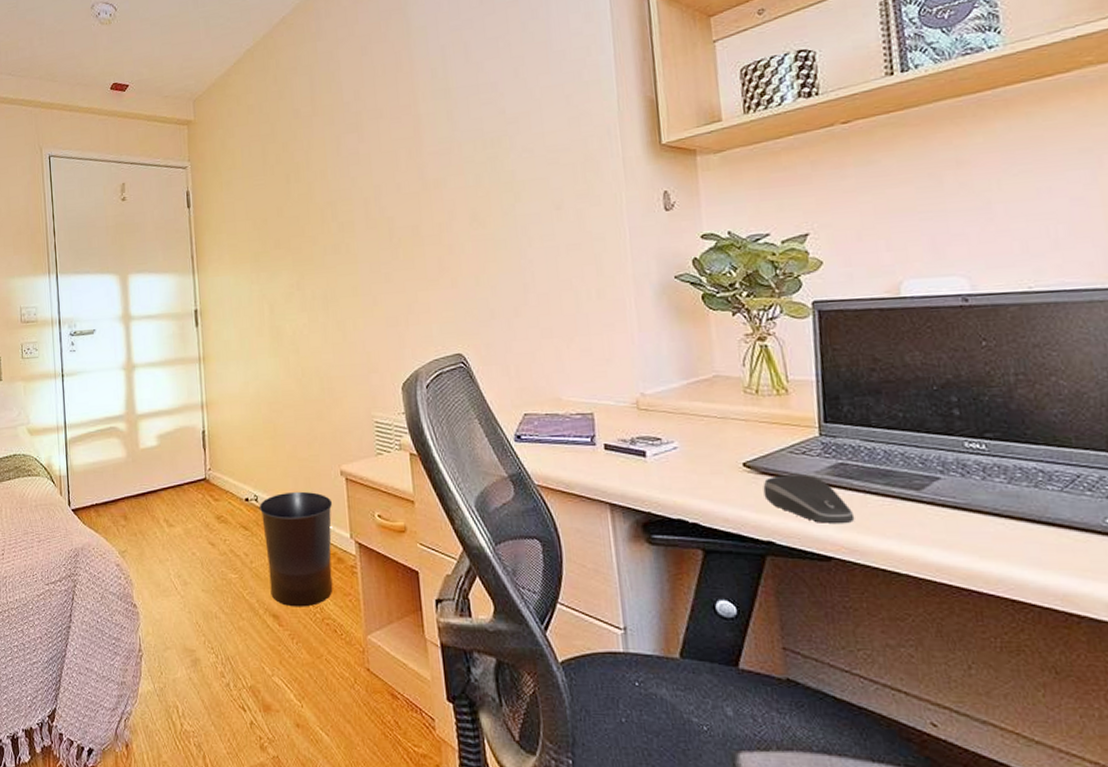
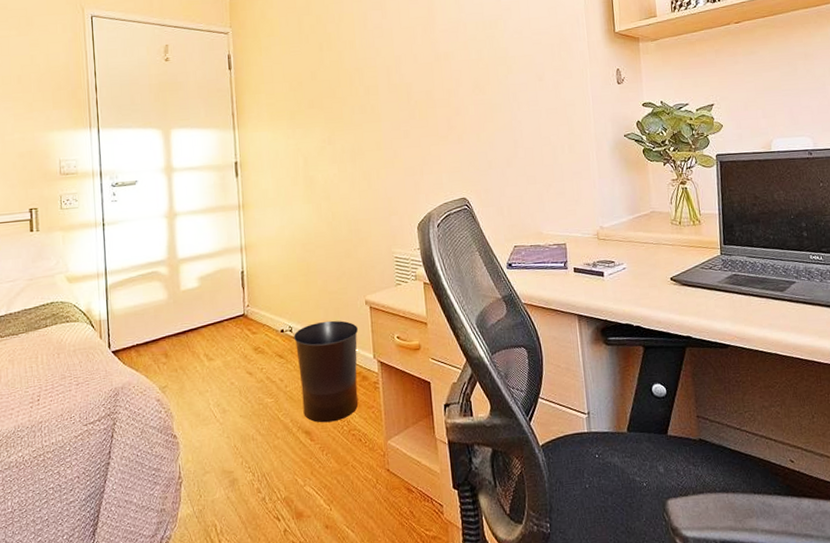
computer mouse: present [763,475,855,523] -> none [684,284,743,320]

